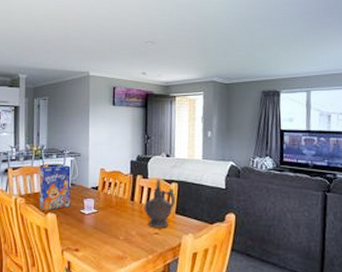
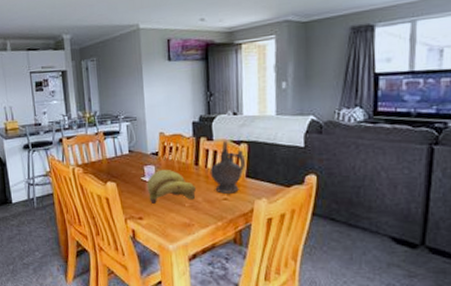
cereal box: present [40,165,71,210] -> none [95,131,130,179]
banana bunch: none [85,203,131,236] -> present [146,169,197,204]

